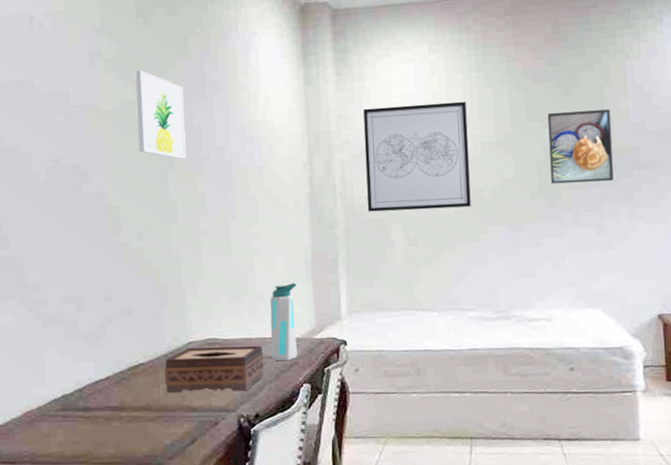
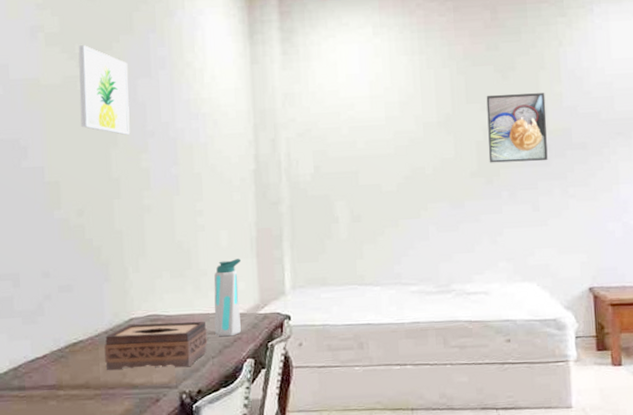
wall art: present [363,101,471,212] -> none [309,82,413,189]

